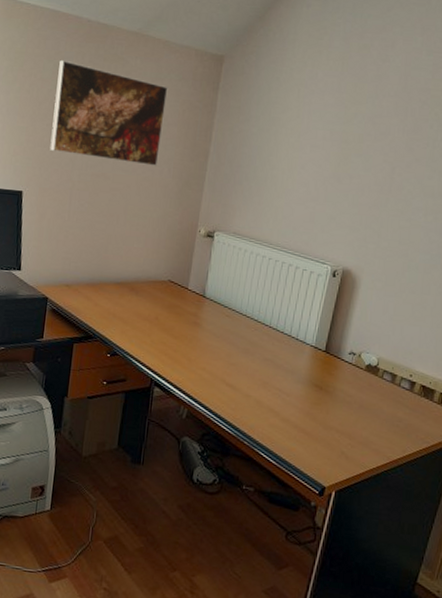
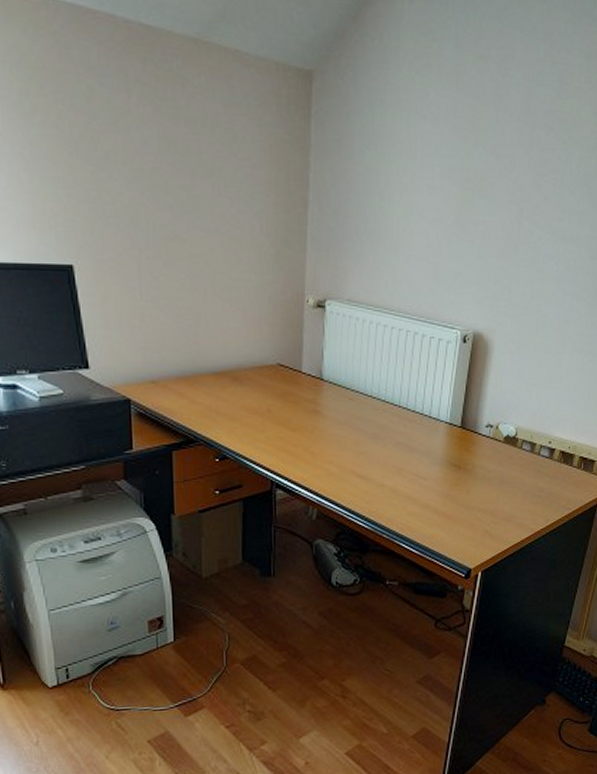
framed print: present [49,59,168,166] -> none [94,78,247,222]

